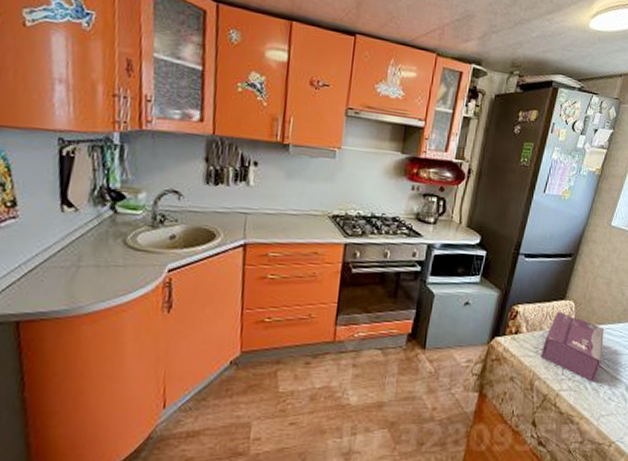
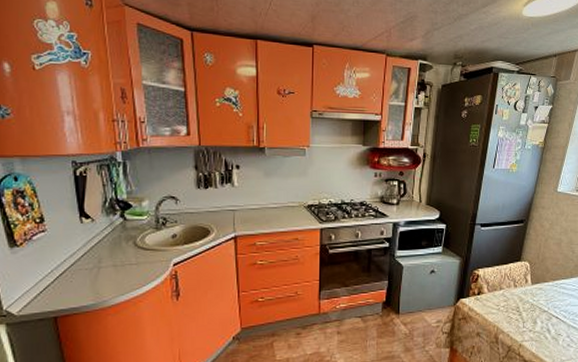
tissue box: present [540,311,604,383] -> none [502,272,559,333]

